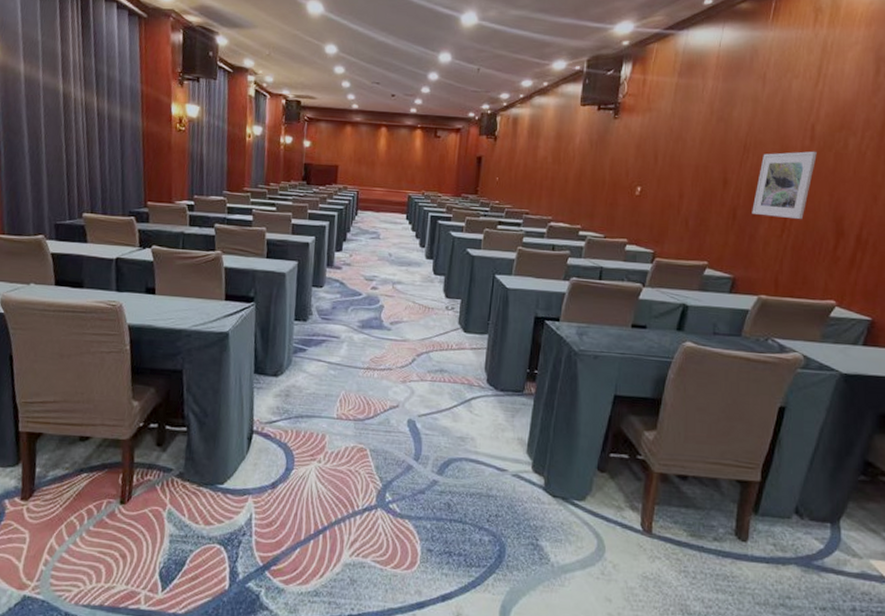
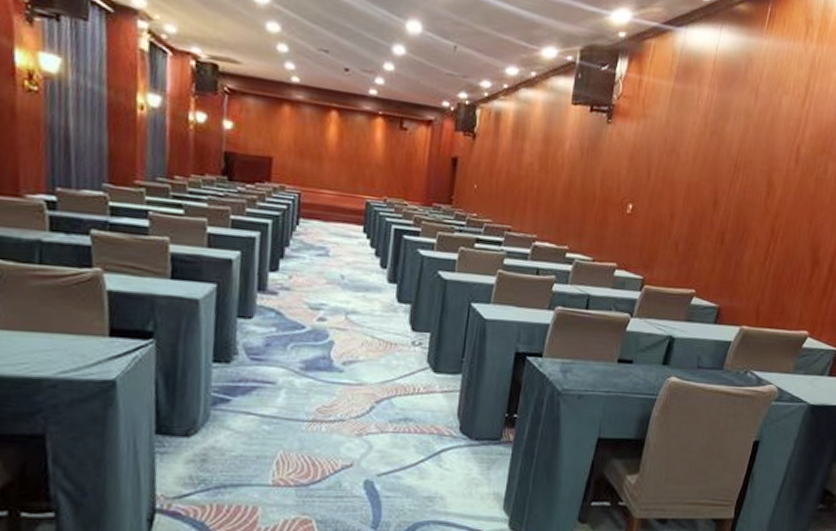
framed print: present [752,151,817,220] -> none [739,174,800,247]

